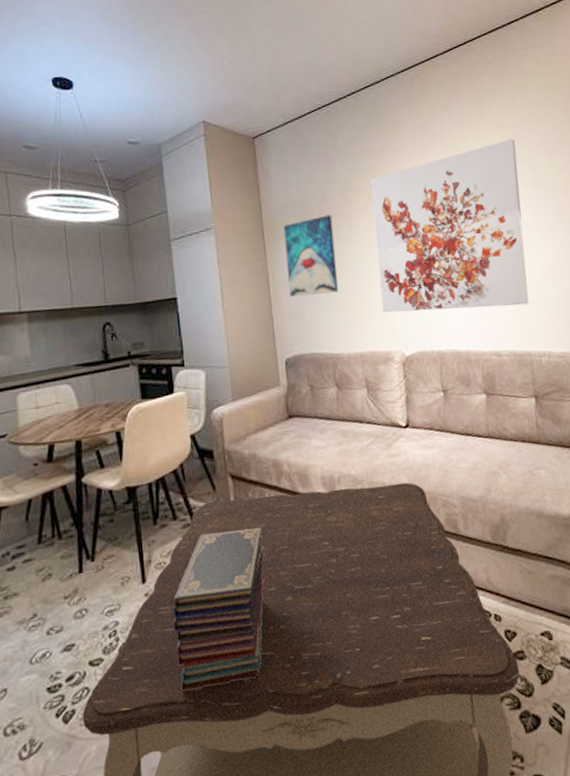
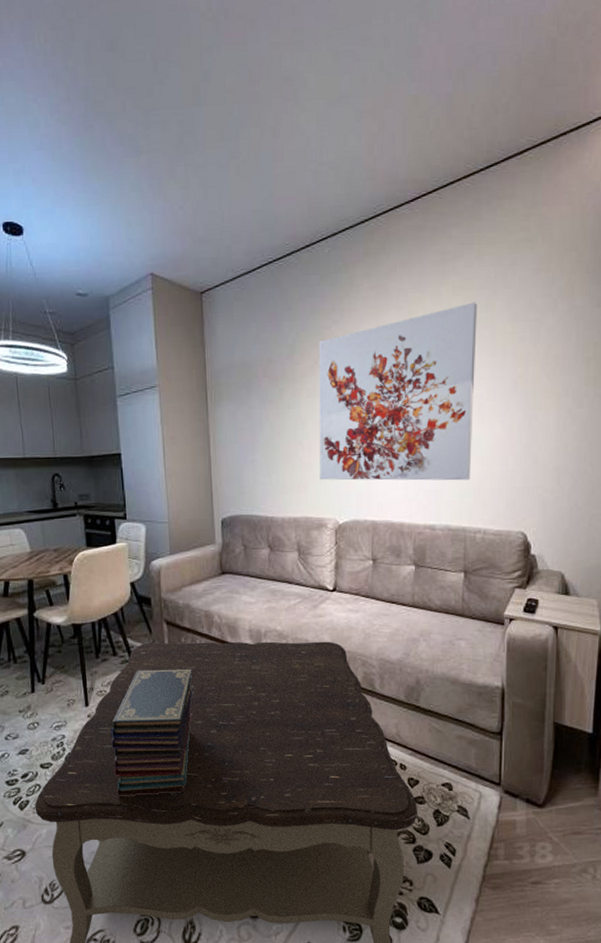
wall art: present [283,215,338,297] -> none [227,377,278,459]

